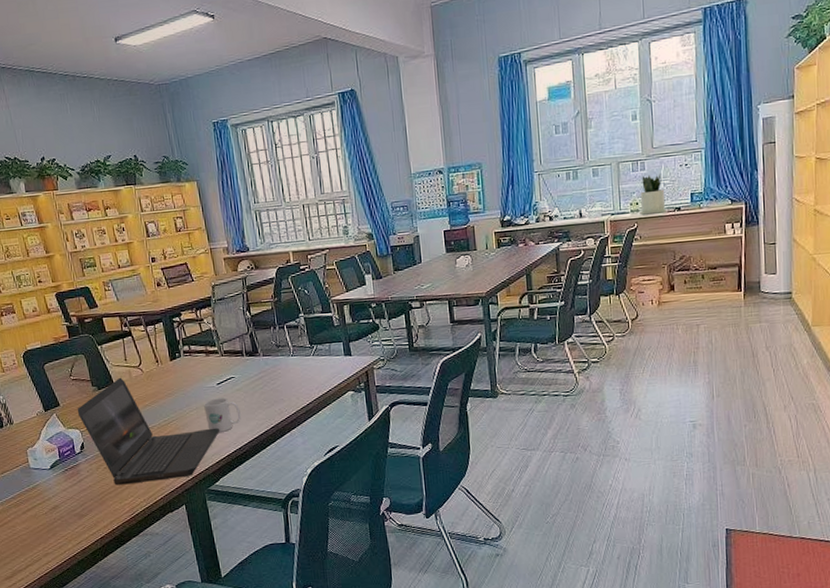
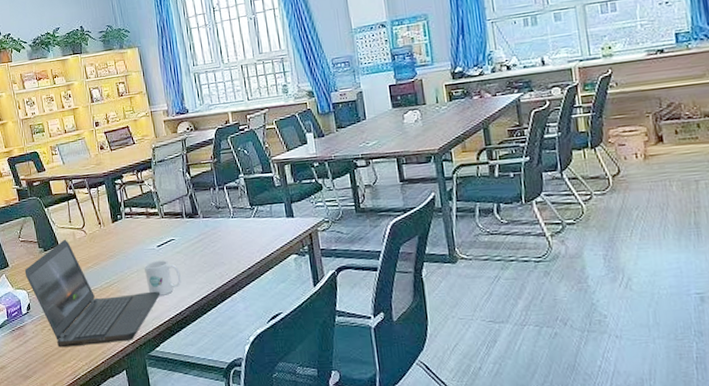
planter: present [638,173,667,215] -> none [612,14,648,60]

